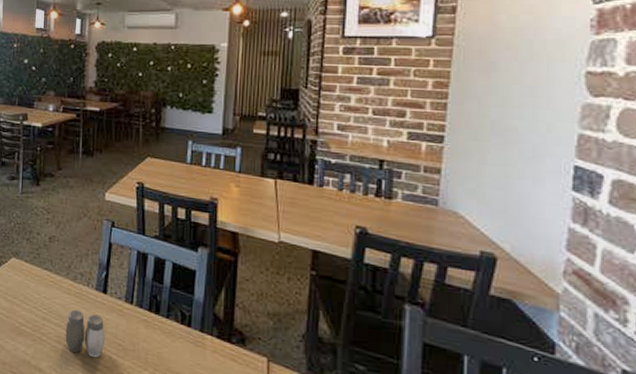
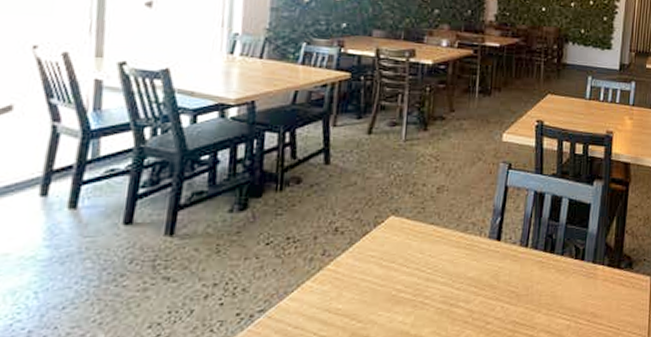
salt and pepper shaker: present [65,309,105,358] -> none [452,263,497,312]

